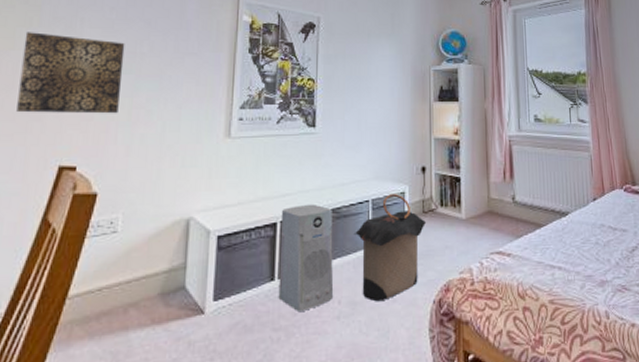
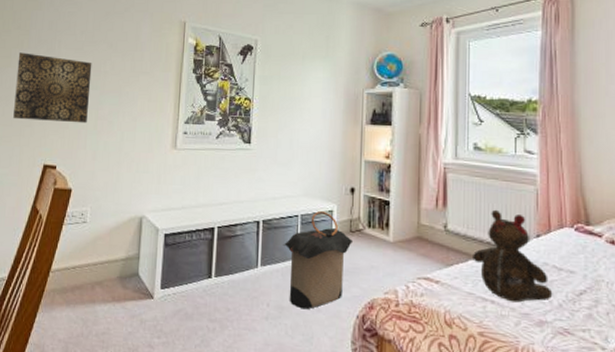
air purifier: present [278,204,334,311] -> none [214,213,264,308]
teddy bear: none [540,177,611,266] -> present [473,209,553,303]

